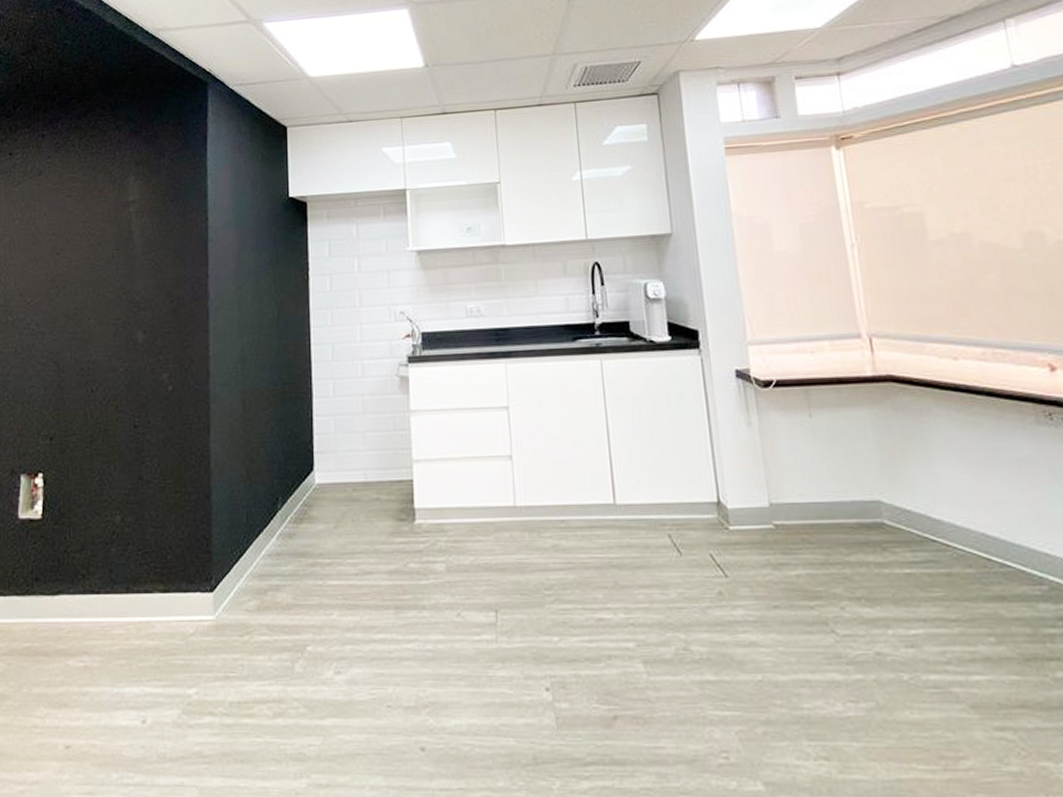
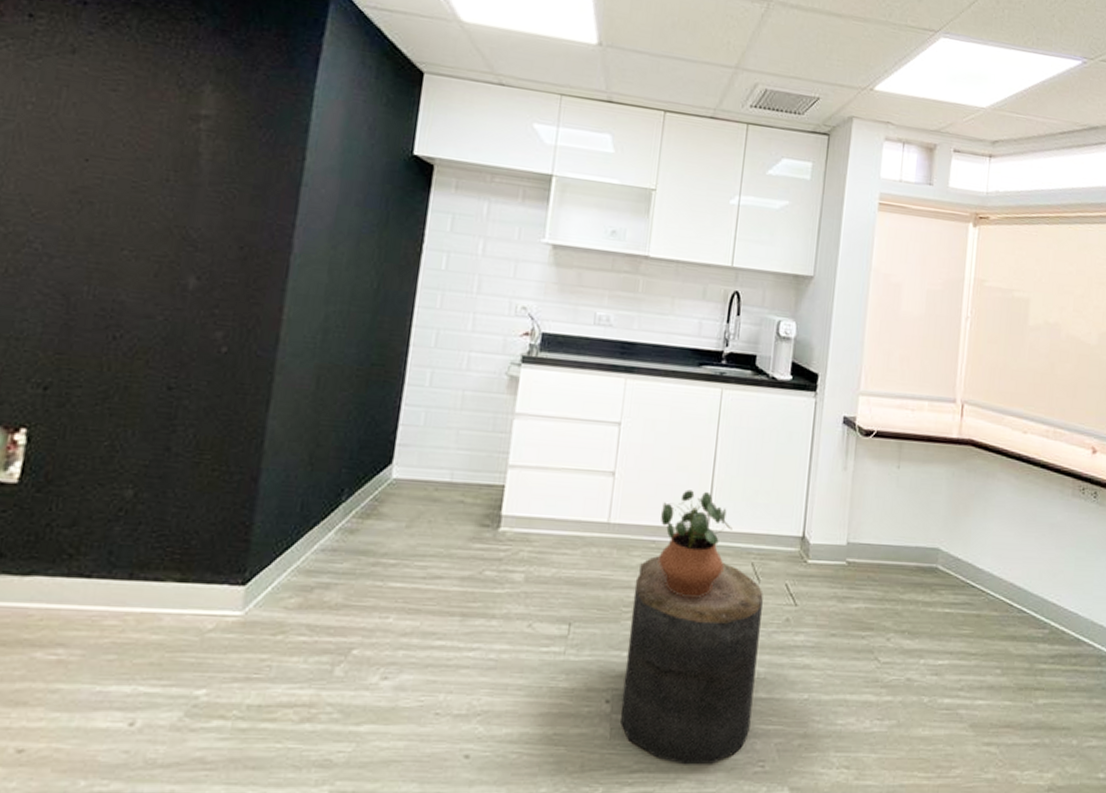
stool: none [552,536,704,757] -> present [620,556,764,765]
potted plant: none [564,465,641,577] -> present [658,489,733,598]

